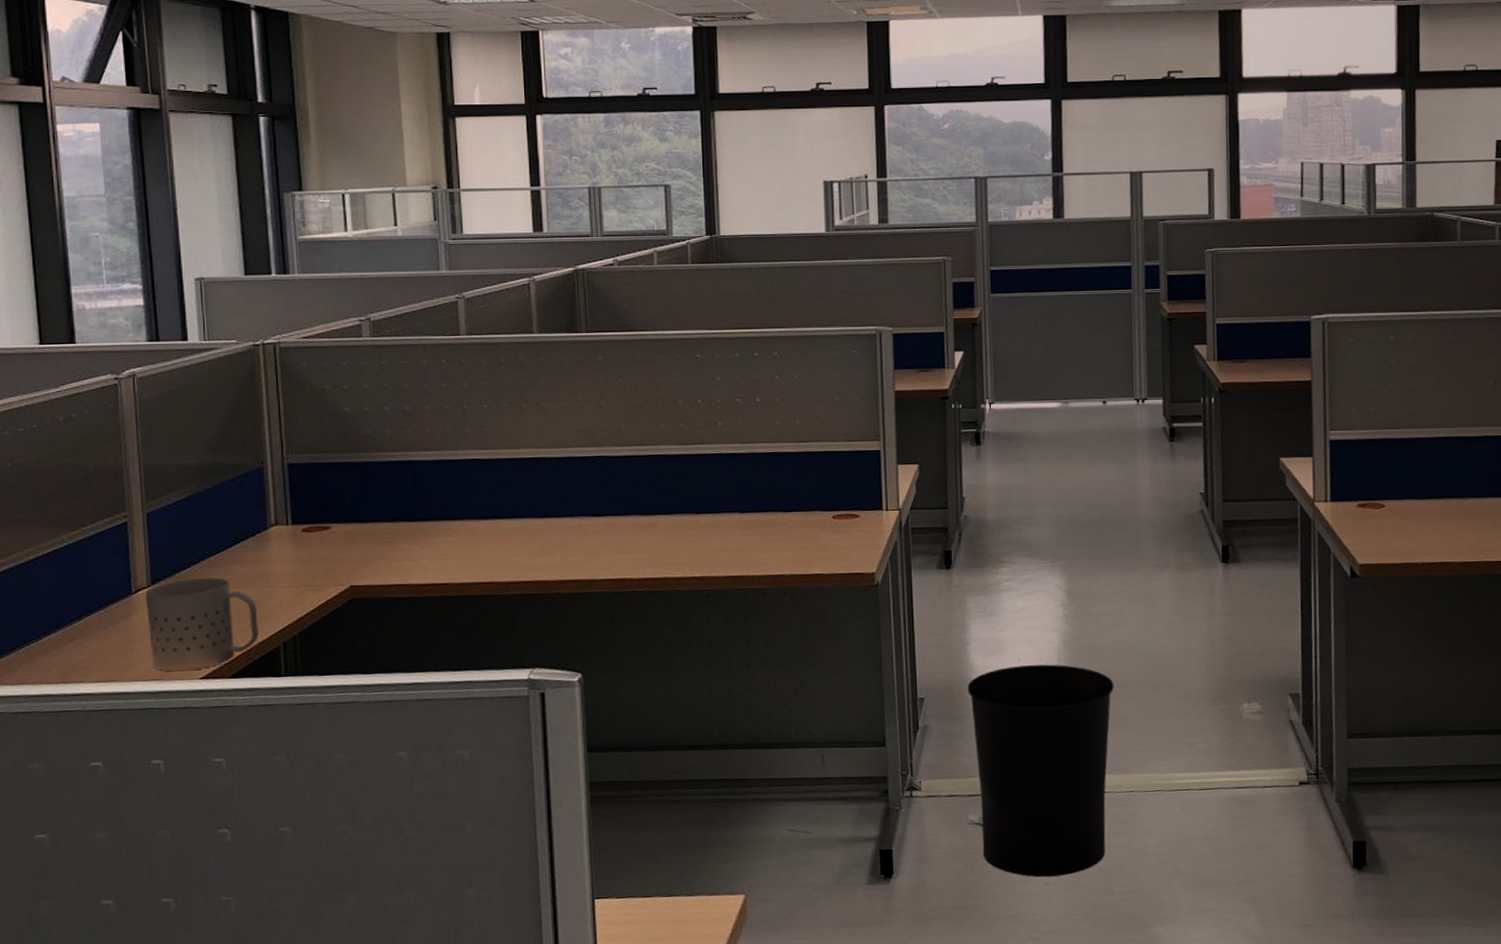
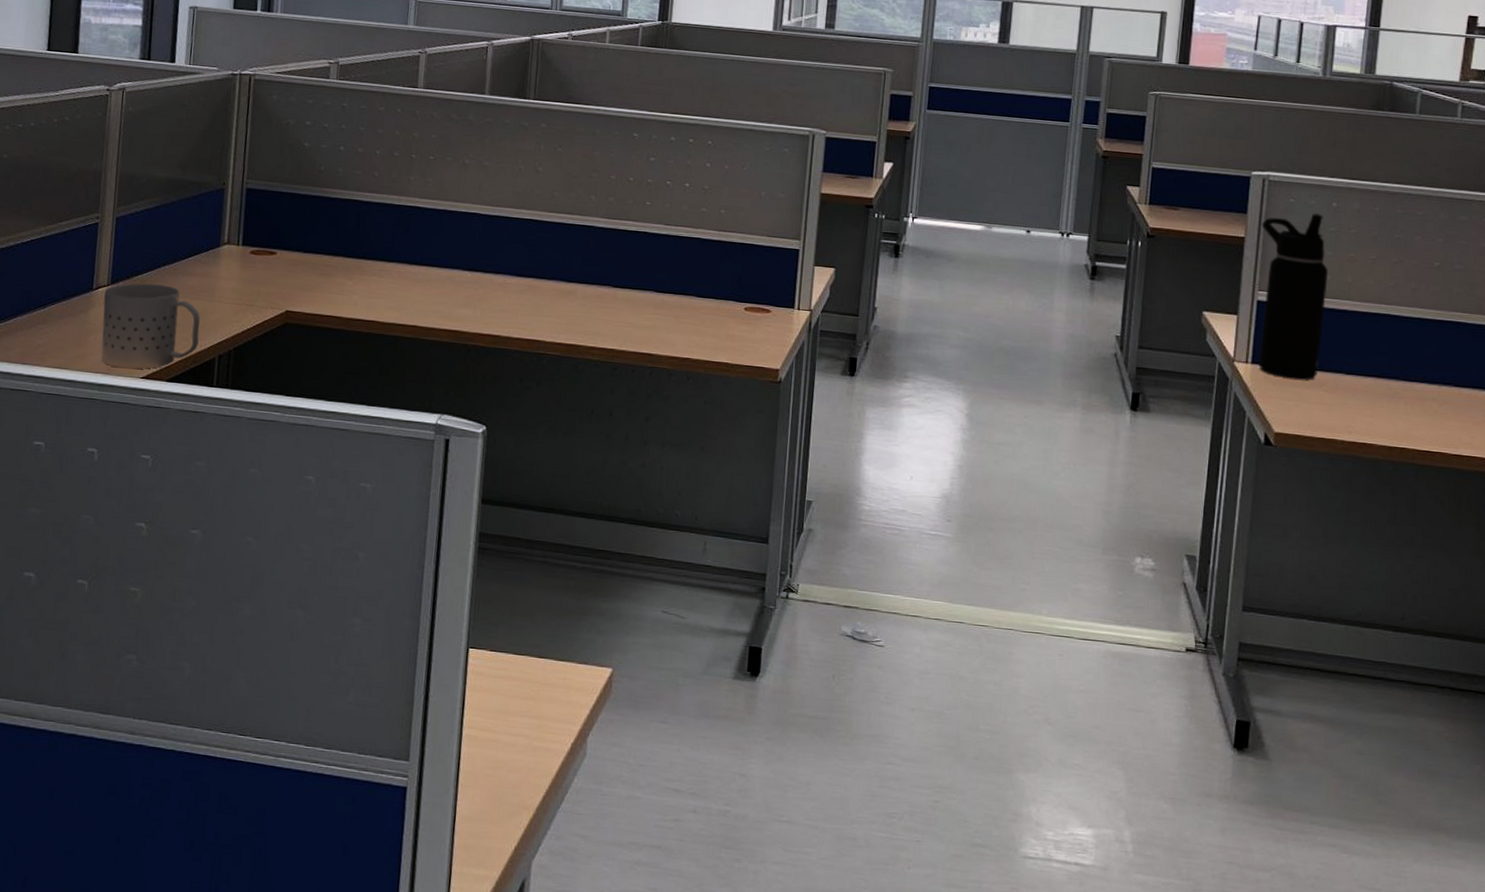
waste bin: present [967,664,1114,877] -> none [851,483,1005,704]
water bottle: none [1326,348,1393,511] -> present [1259,212,1328,380]

